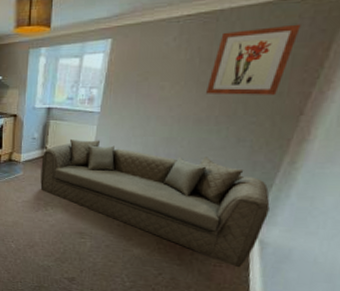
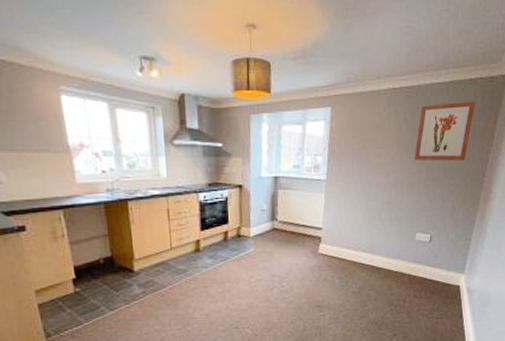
sofa: present [40,138,270,268] -> none [272,208,471,317]

